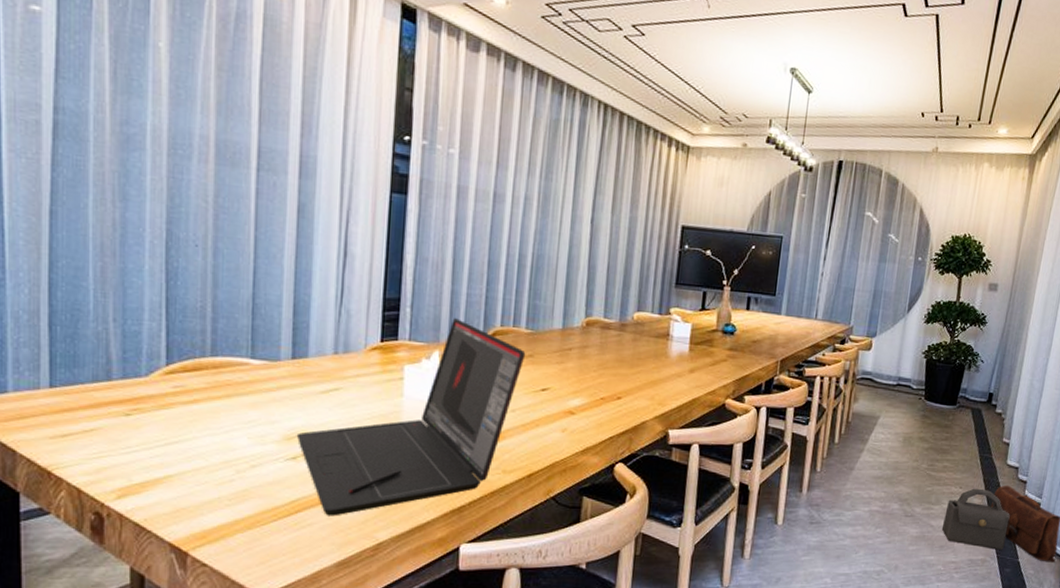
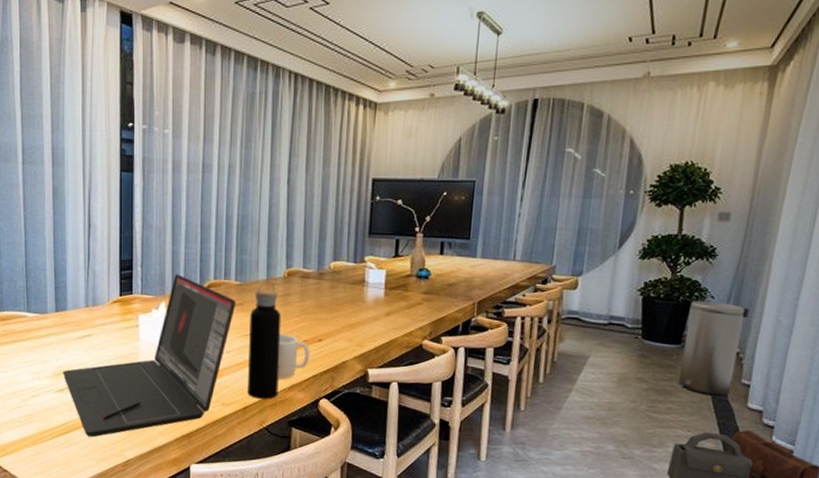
water bottle: none [534,330,577,465] -> present [248,281,282,399]
mug: none [569,390,607,442] -> present [278,334,310,379]
pedal bin: none [948,364,1011,455] -> present [672,300,749,397]

